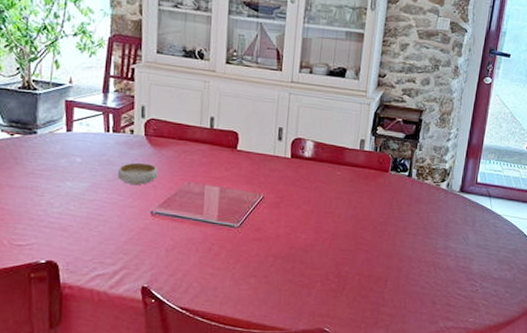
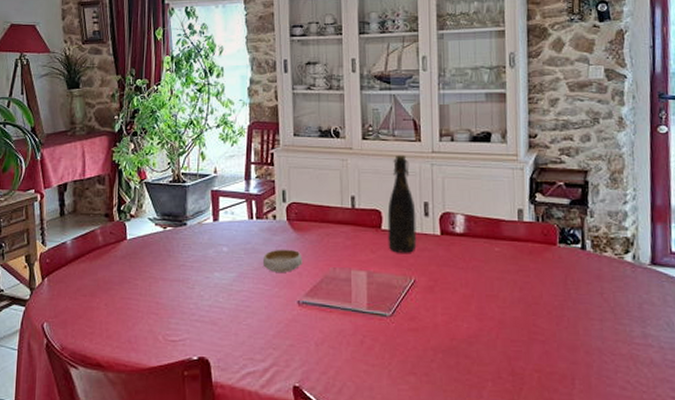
bottle: none [242,81,271,172] -> present [387,154,417,253]

